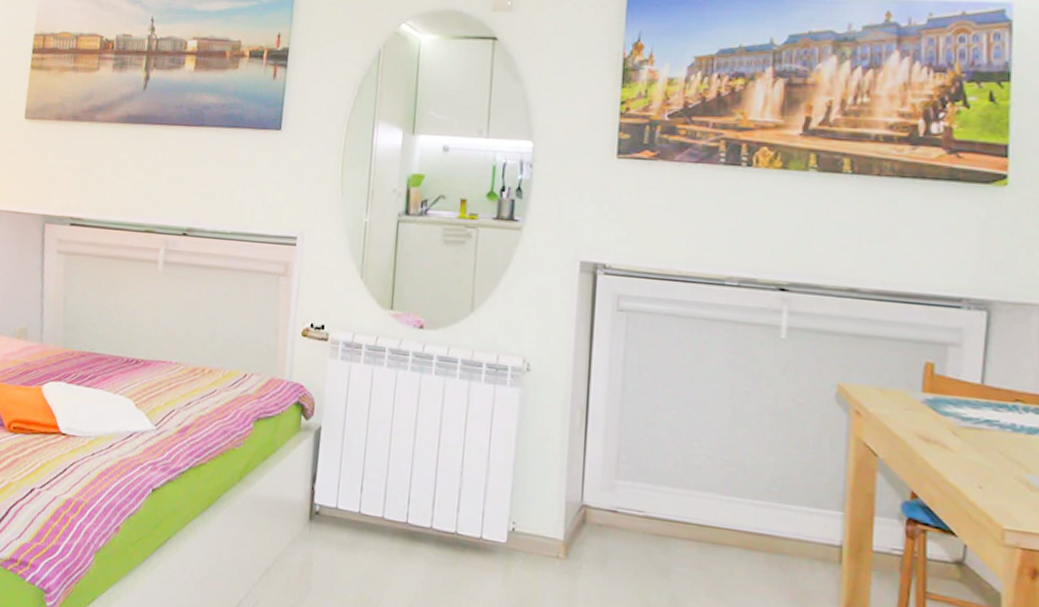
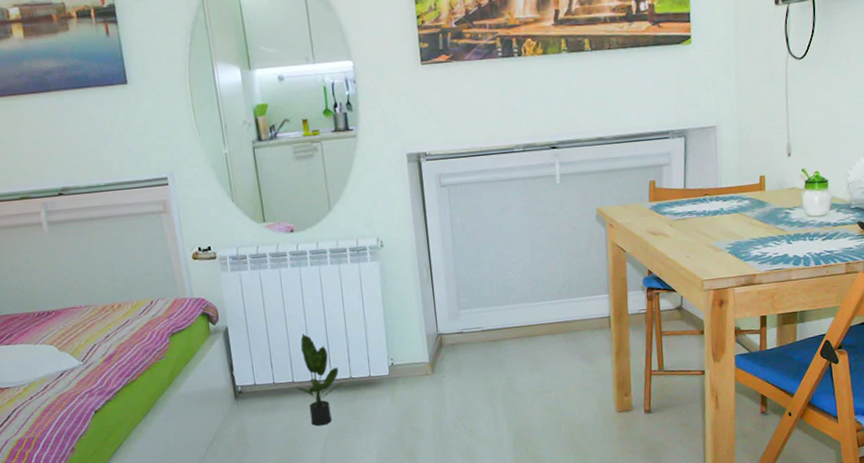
potted plant: none [382,458,445,588] -> present [294,334,343,426]

